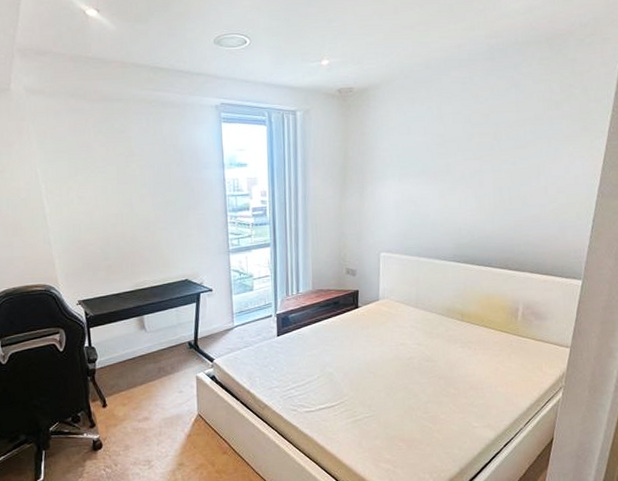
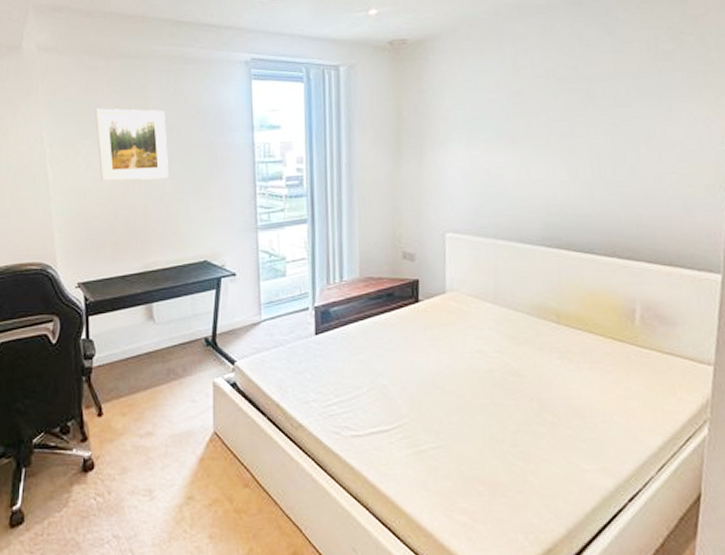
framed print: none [84,147,153,214] -> present [95,108,170,182]

